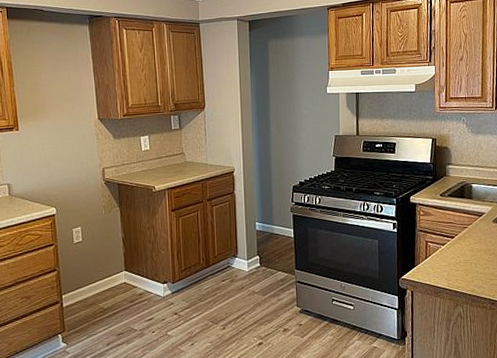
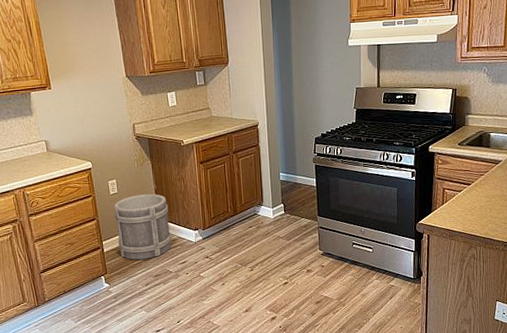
bucket: none [76,243,138,316] -> present [113,194,172,260]

